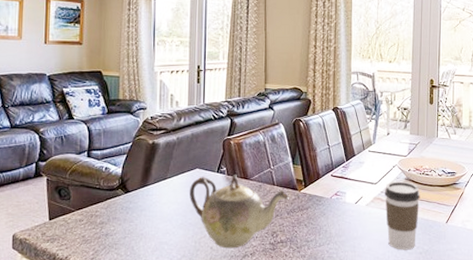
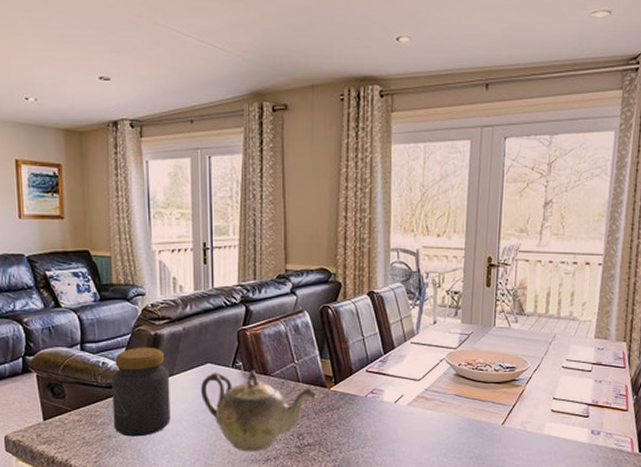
jar: none [111,154,163,235] -> present [112,347,171,437]
coffee cup: present [385,181,421,250] -> none [430,377,473,455]

